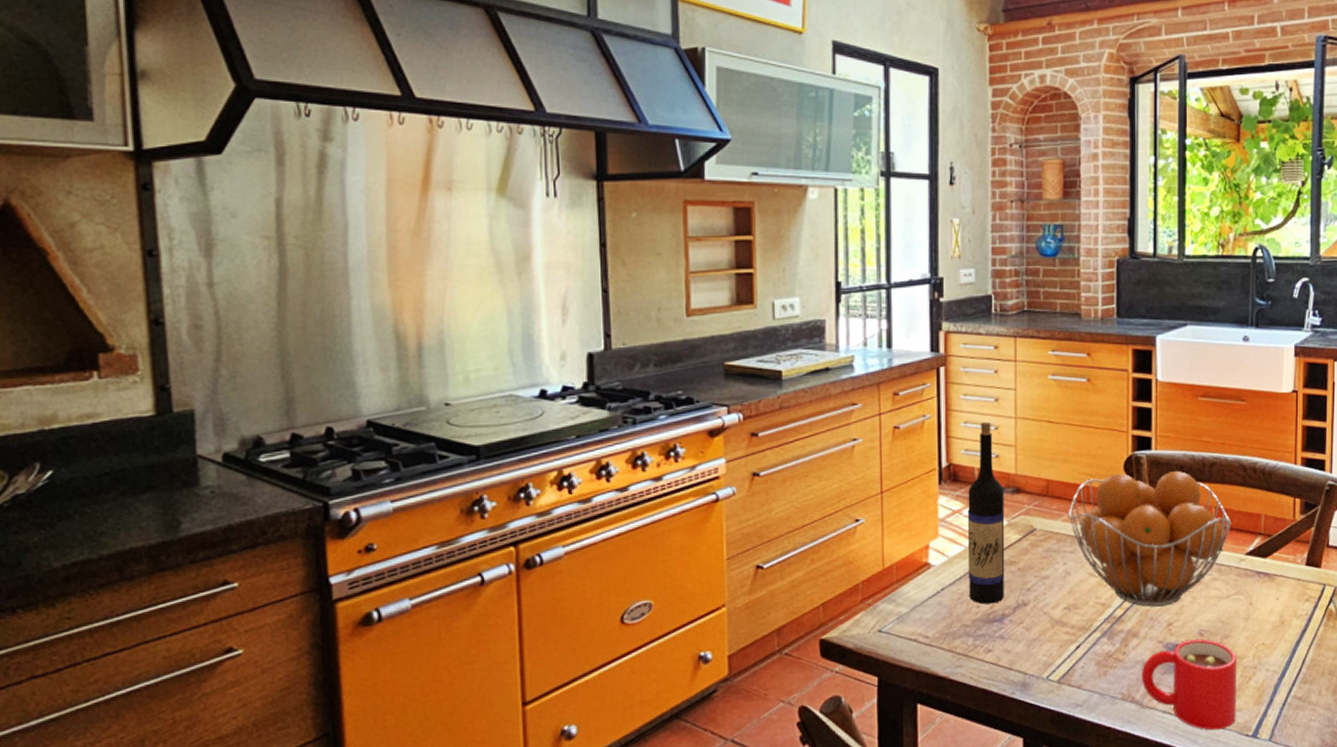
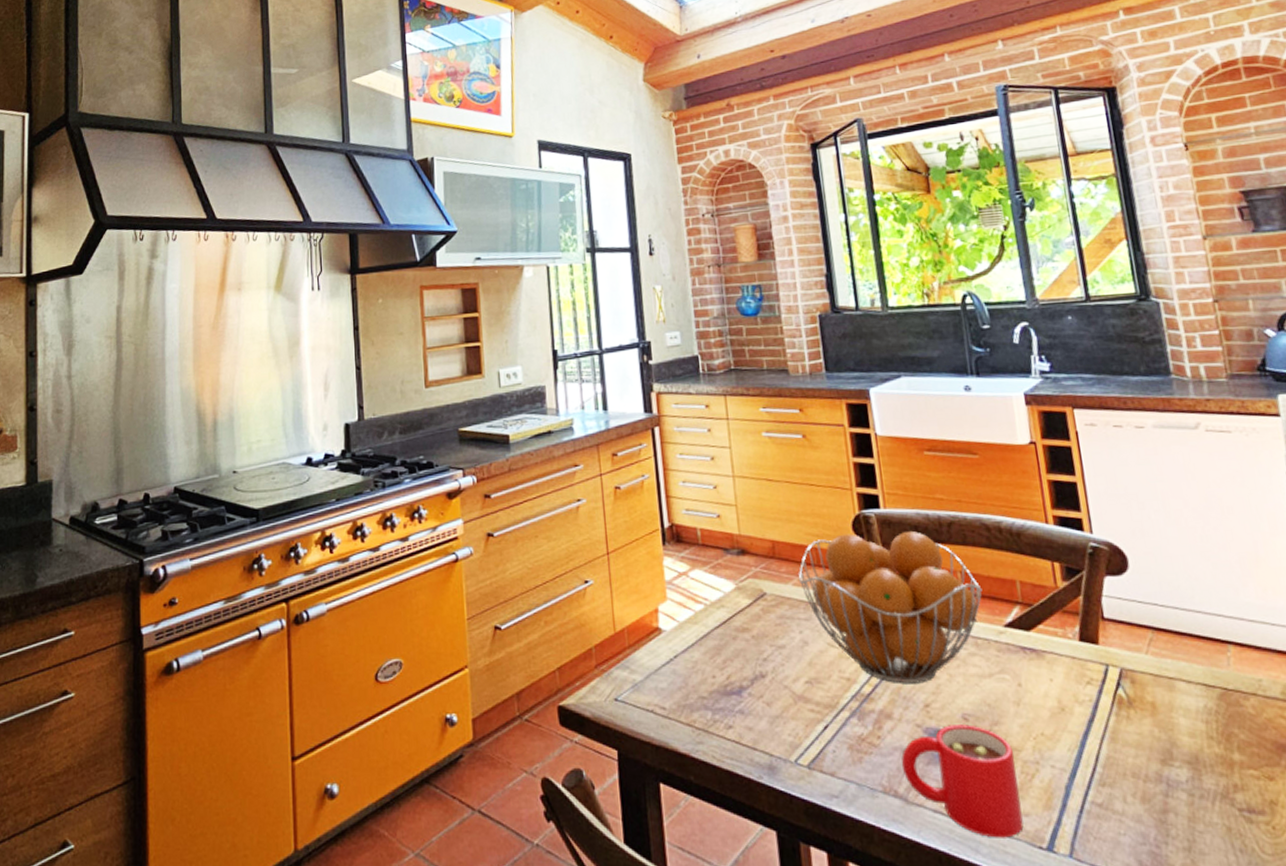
wine bottle: present [967,421,1005,605] -> none [692,480,740,675]

